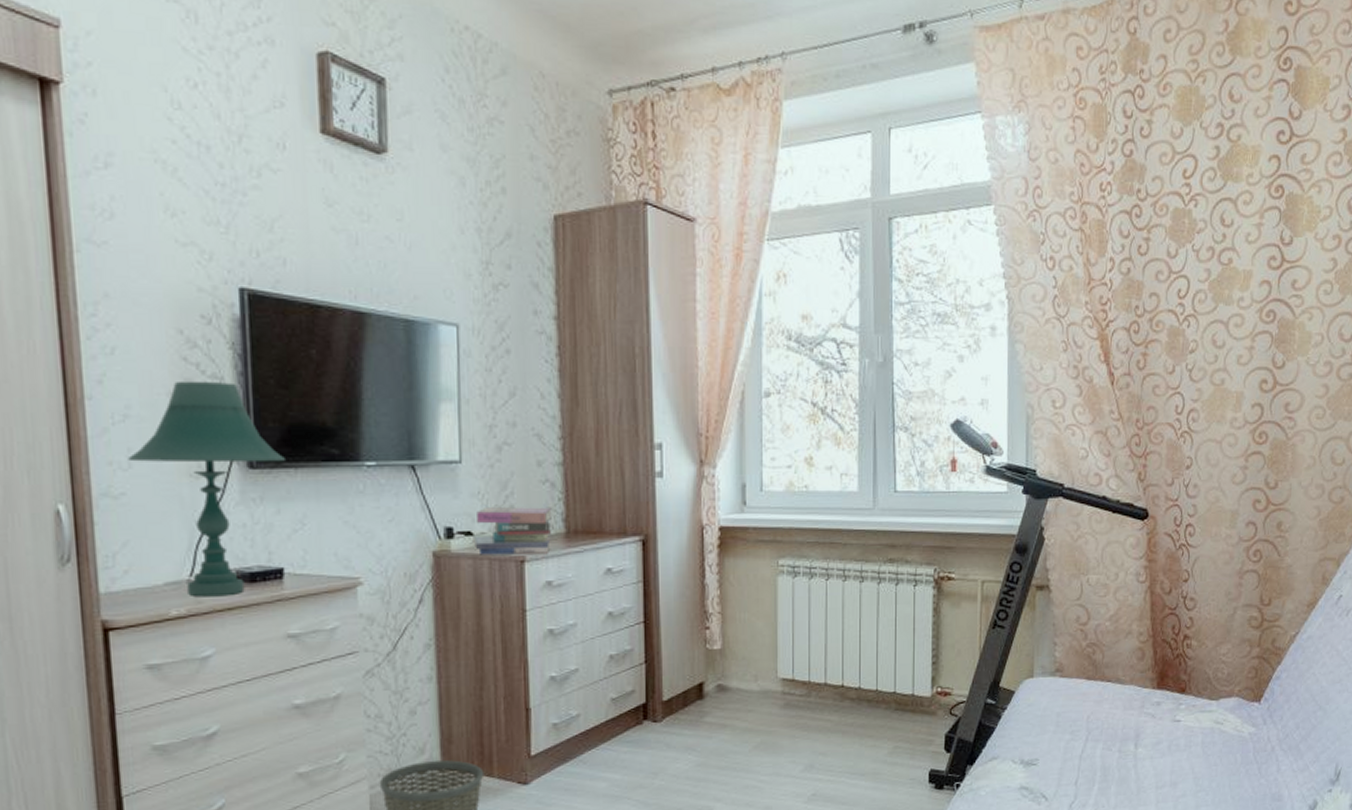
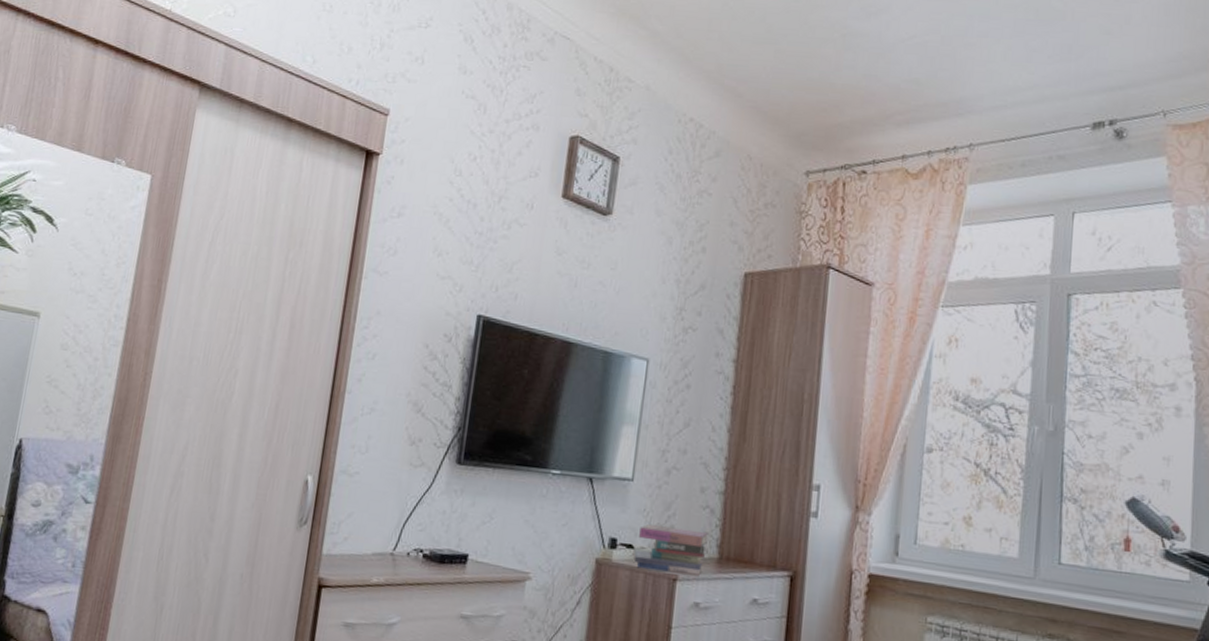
table lamp: present [128,380,285,597] -> none [366,385,487,572]

